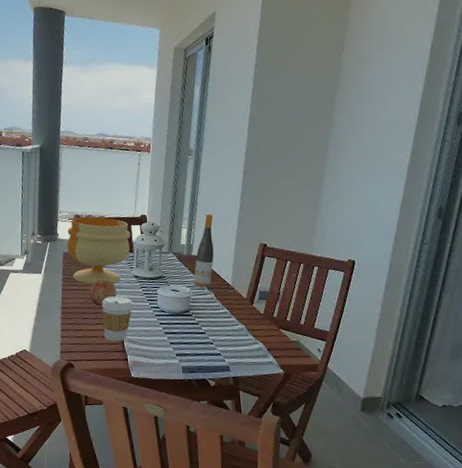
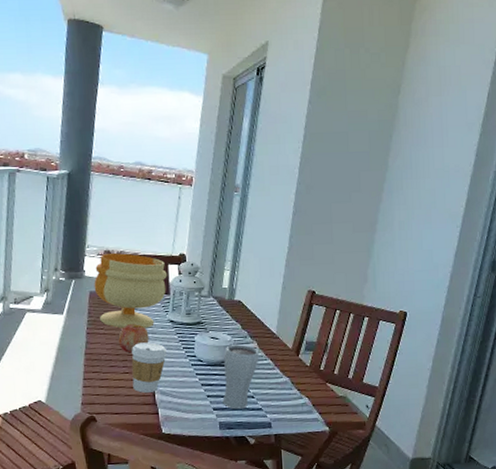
drinking glass: none [184,295,217,355] -> present [222,344,259,409]
wine bottle: present [193,213,214,287] -> none [235,255,259,335]

